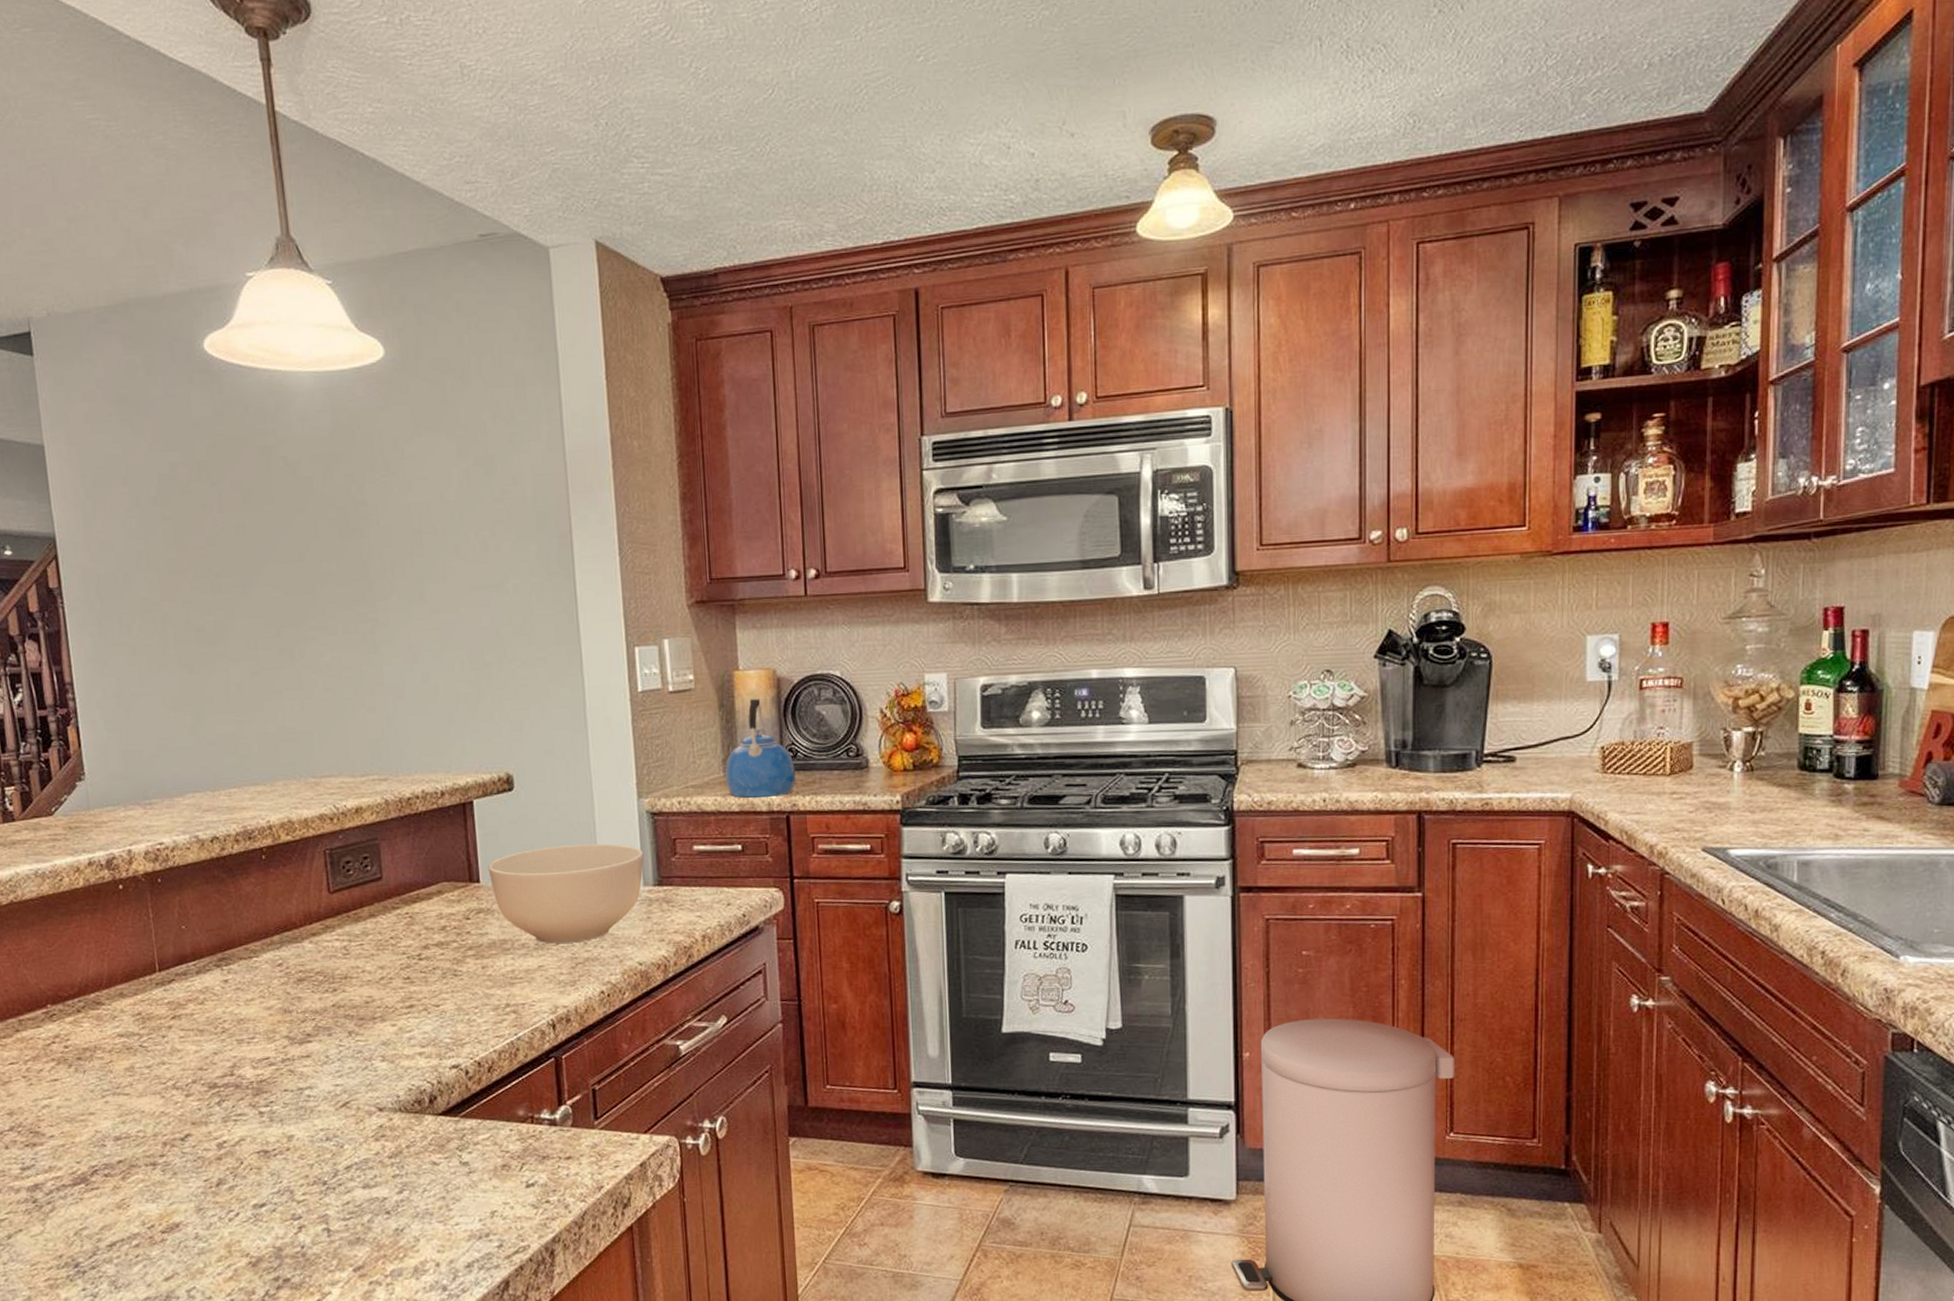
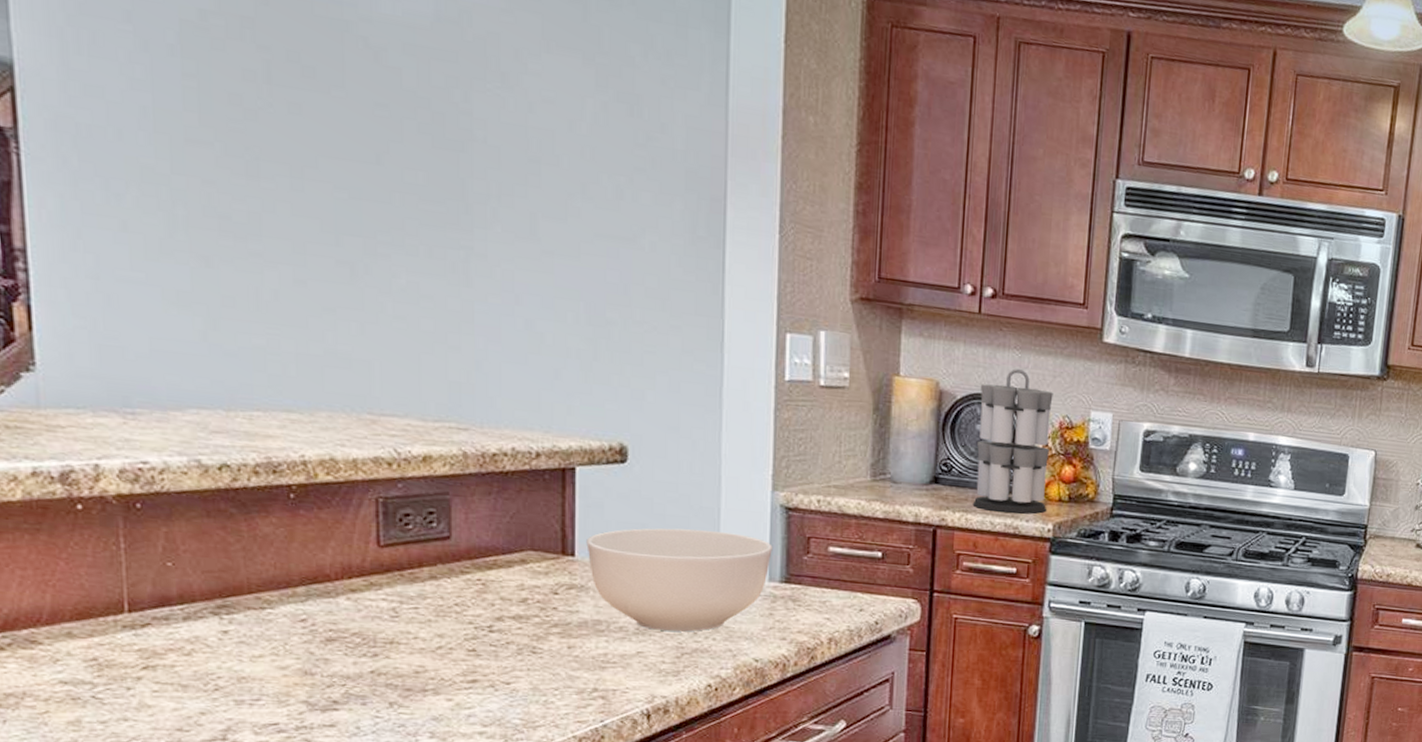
kettle: present [725,699,796,799] -> none [872,408,948,509]
spice rack: none [814,644,892,791] -> present [972,369,1053,515]

